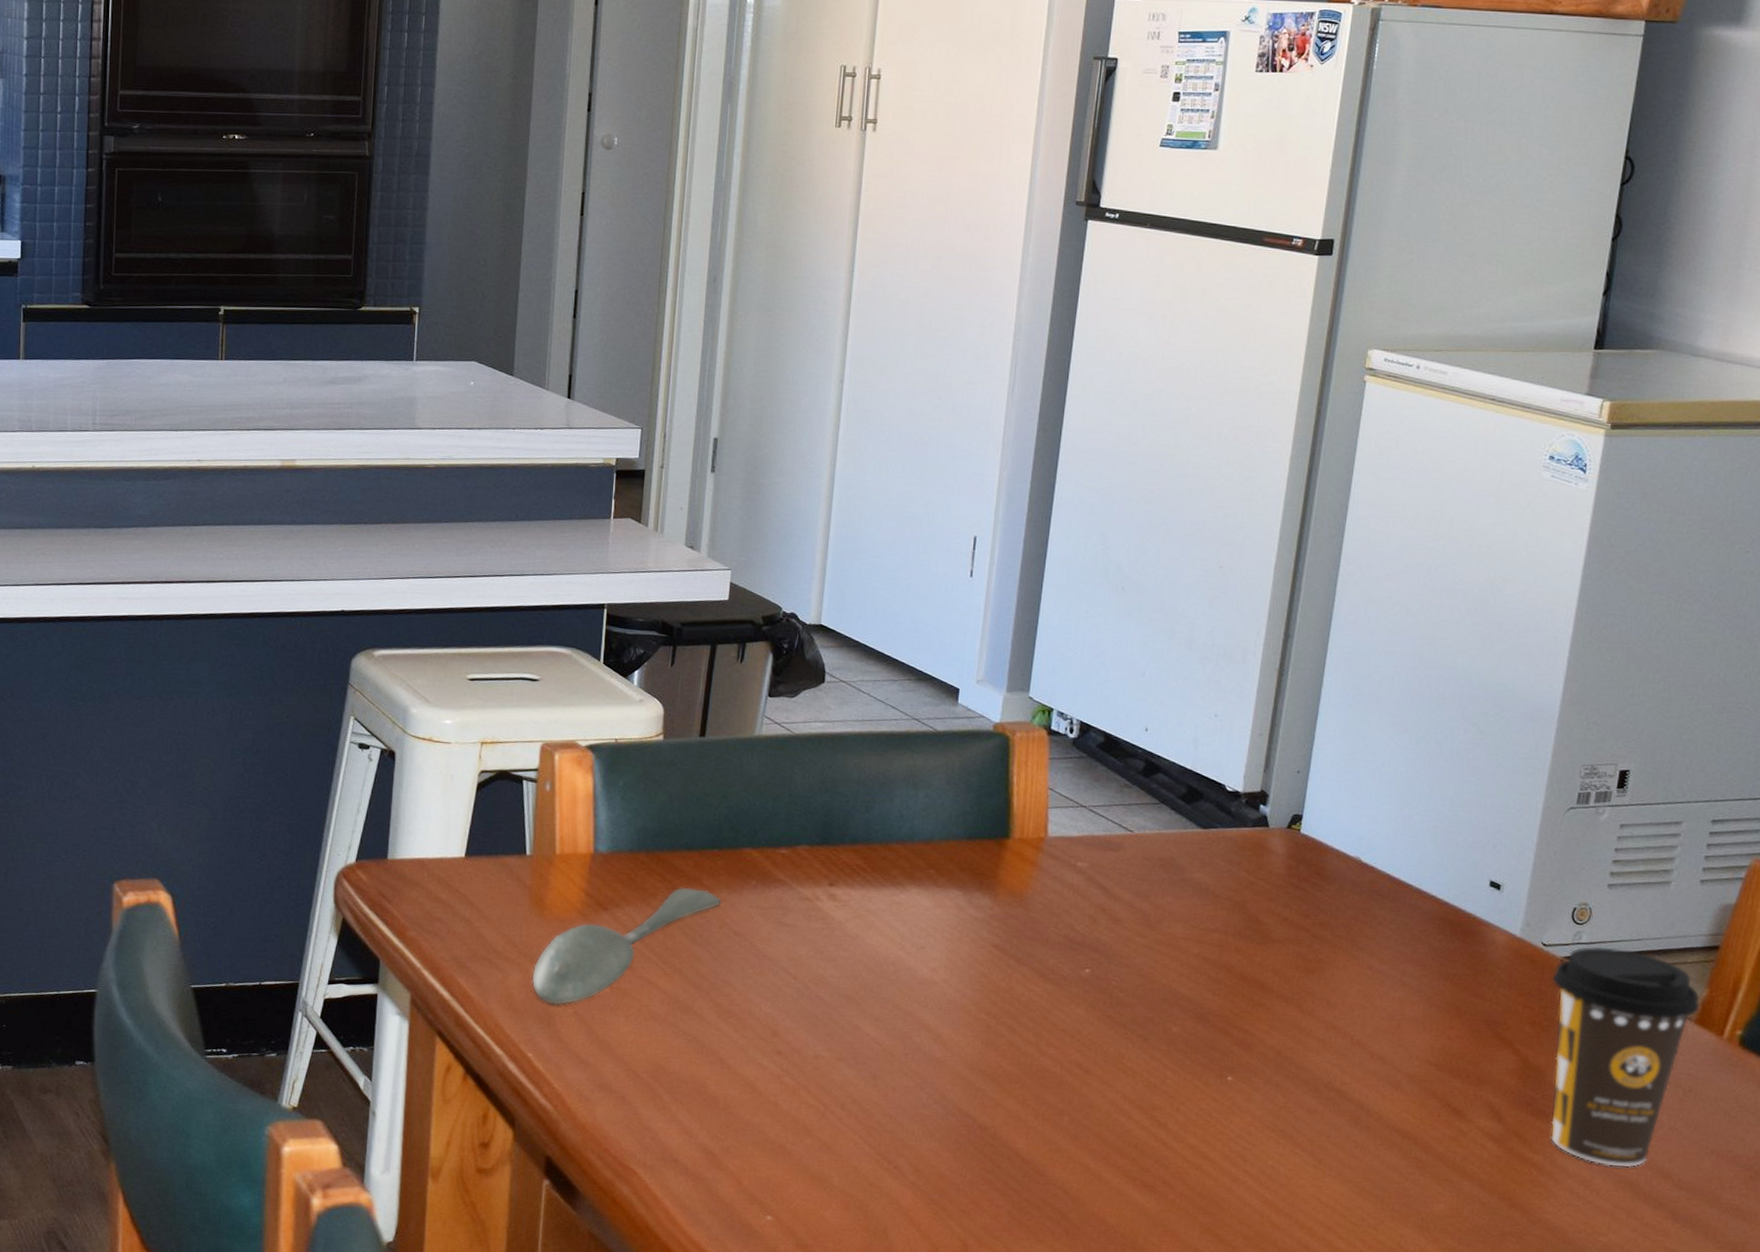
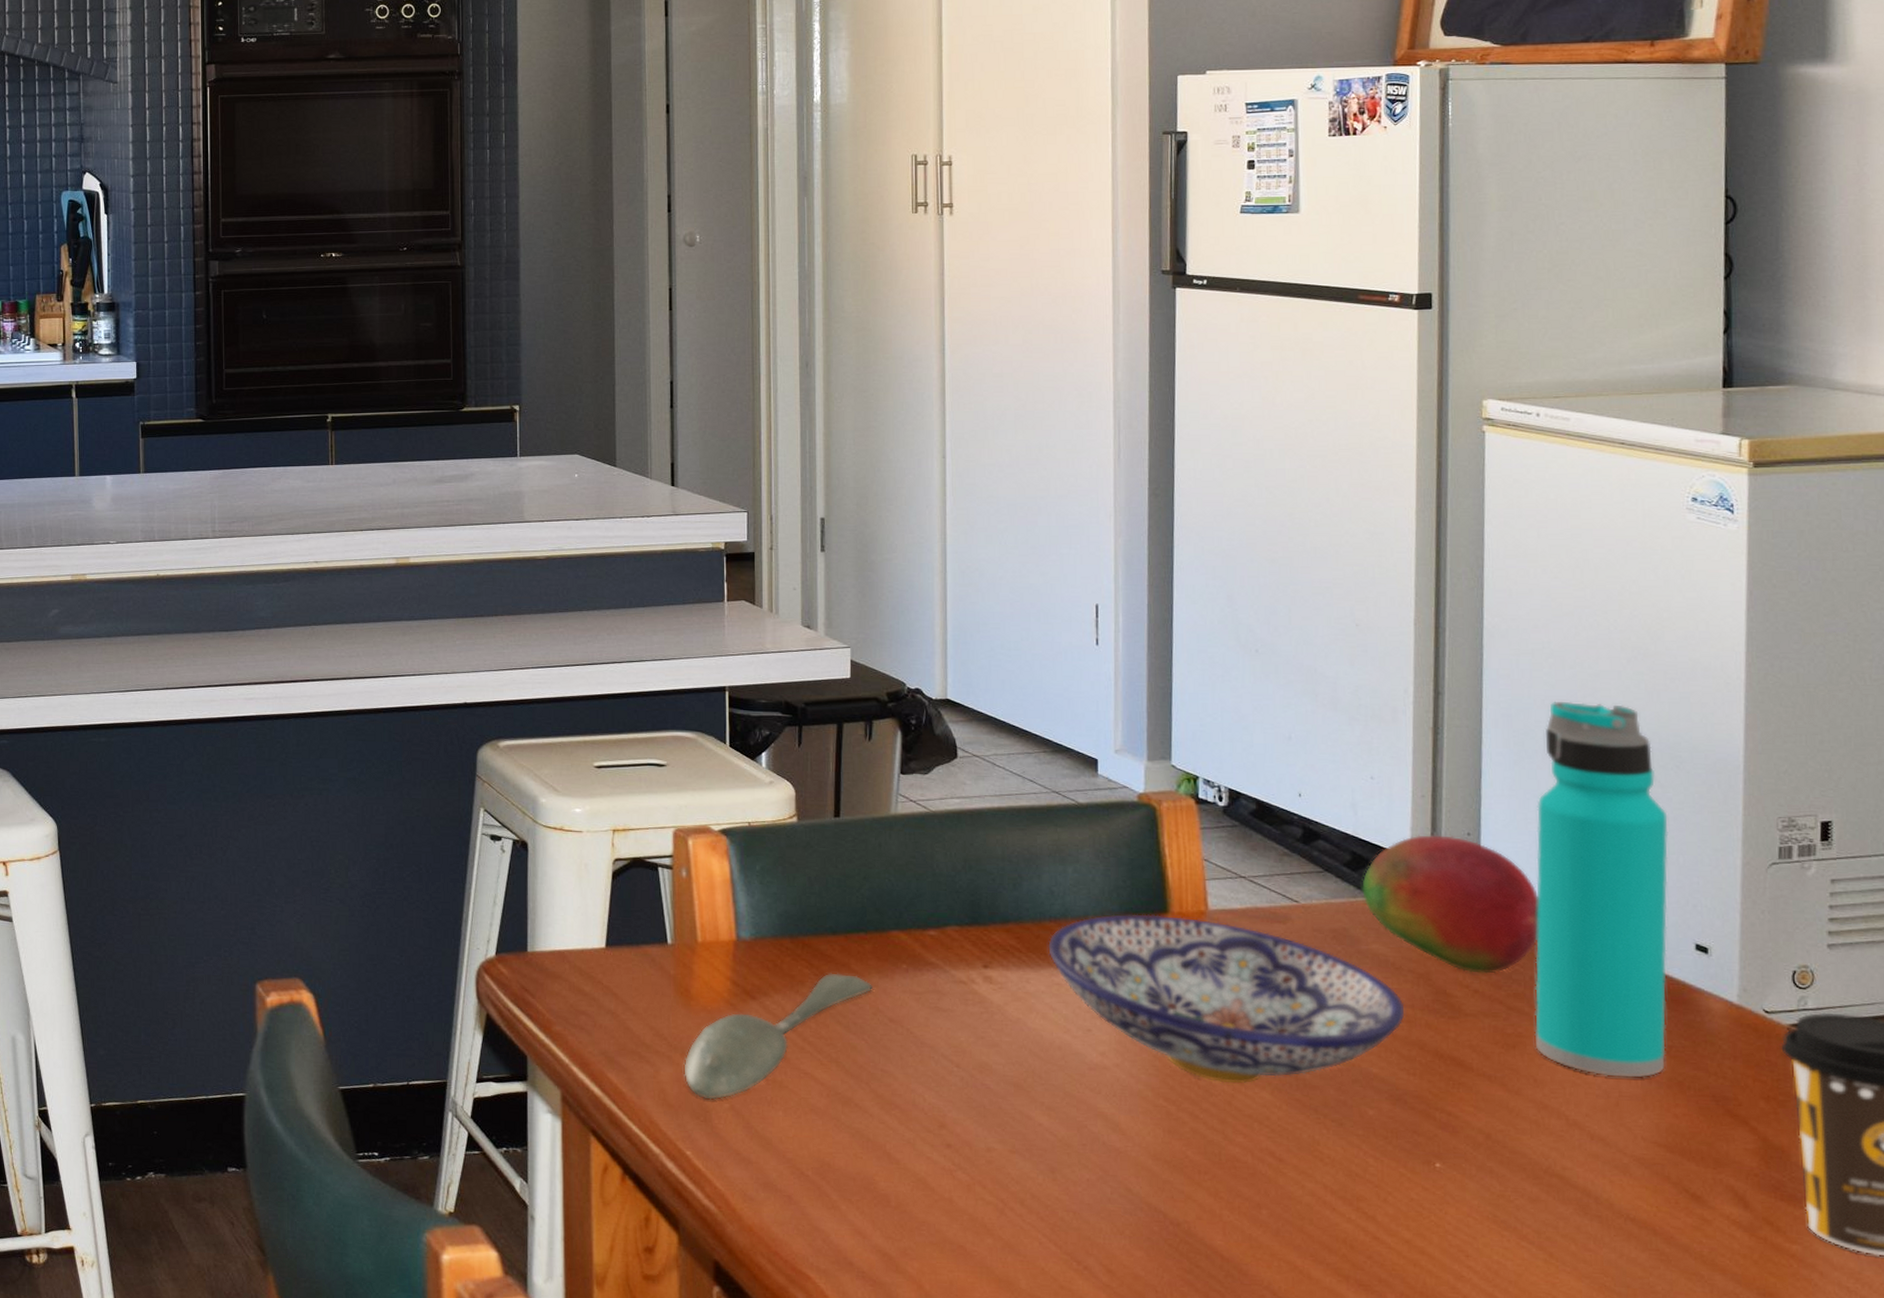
bowl: none [892,838,1219,1001] -> present [1048,914,1405,1084]
fruit: none [1192,771,1354,904] -> present [1362,835,1539,974]
water bottle: none [1332,647,1483,1002] -> present [1534,701,1669,1078]

